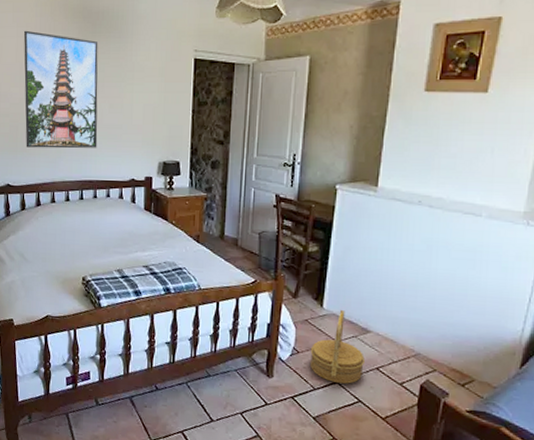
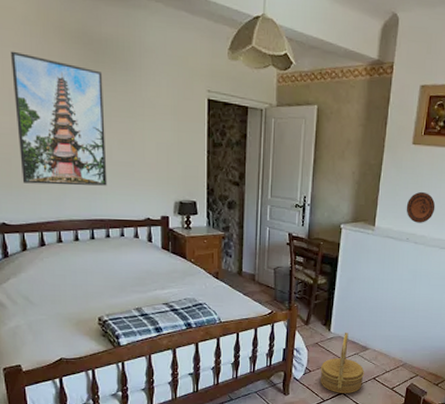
decorative plate: none [417,145,457,183] -> present [406,191,436,223]

